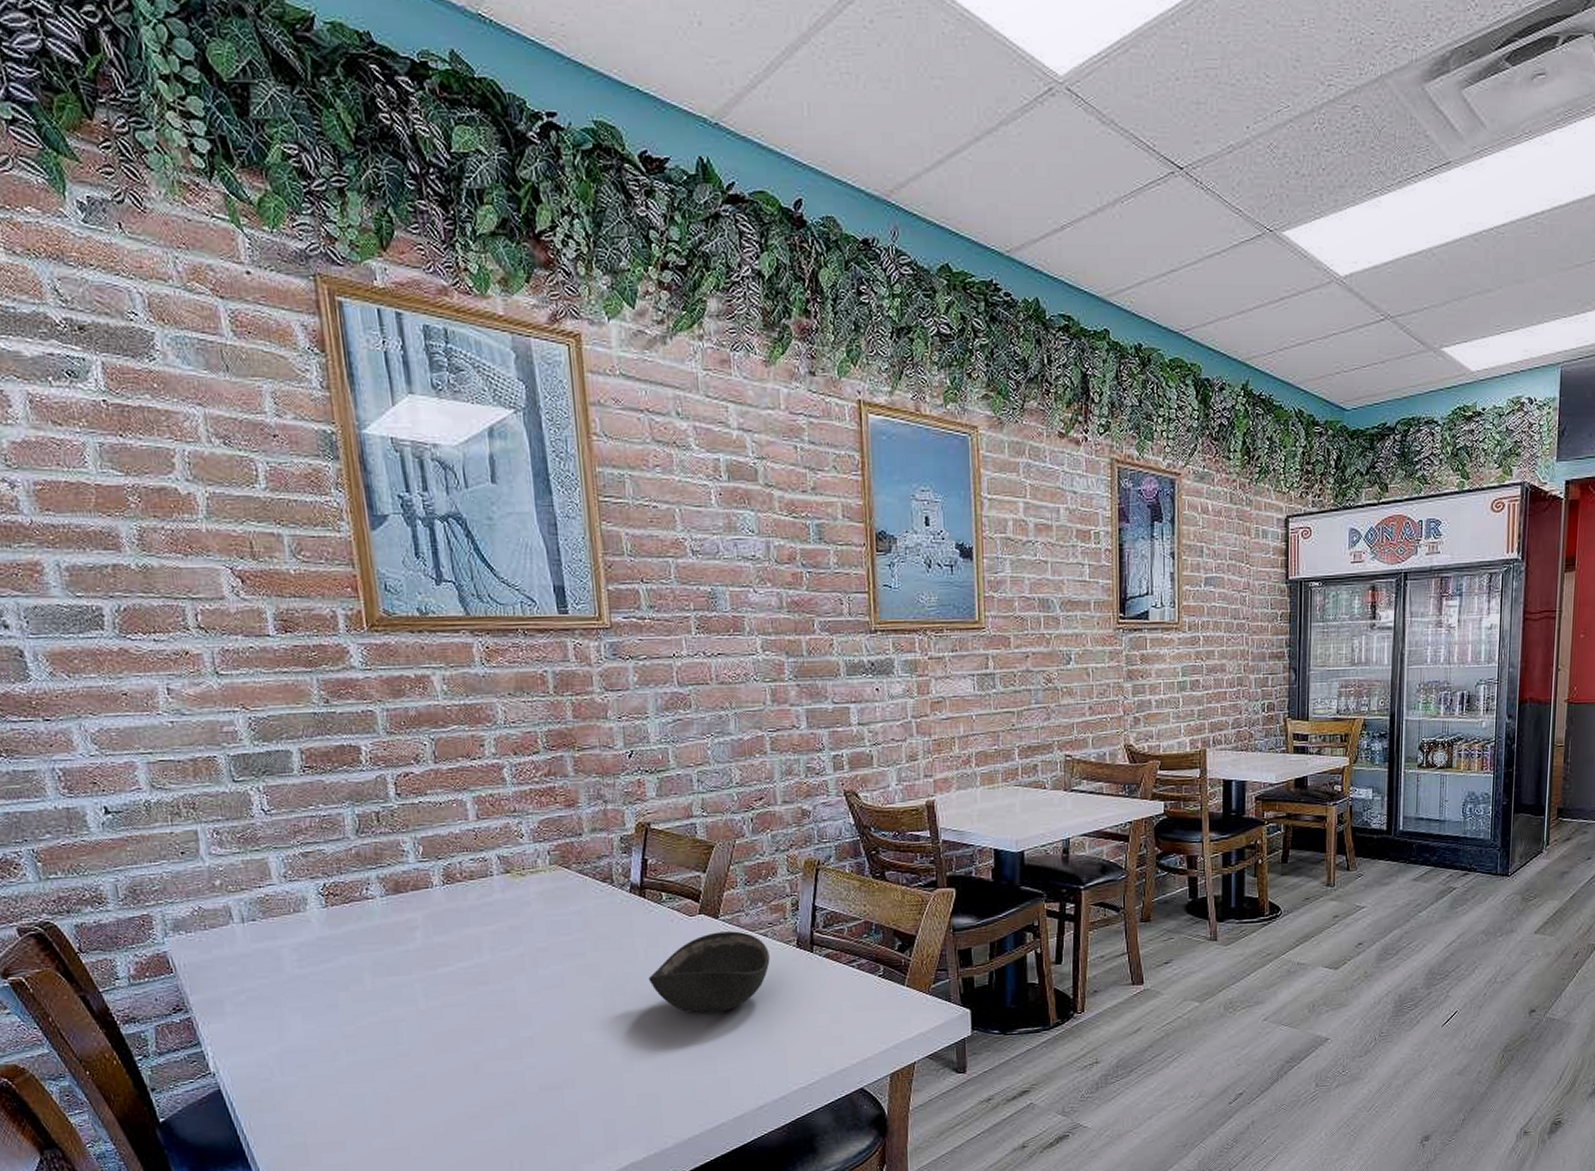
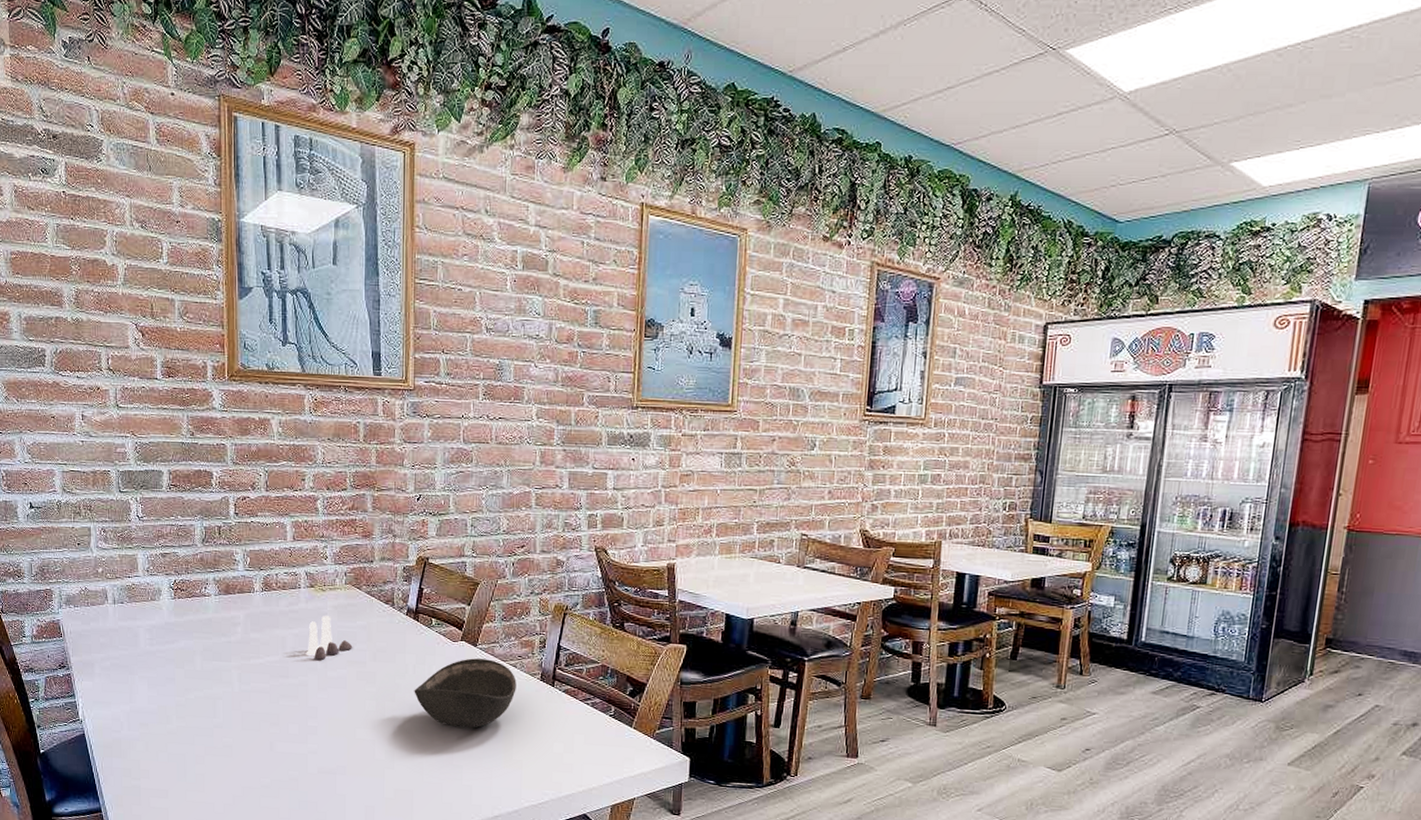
salt and pepper shaker set: none [508,903,568,958] -> present [306,615,353,660]

